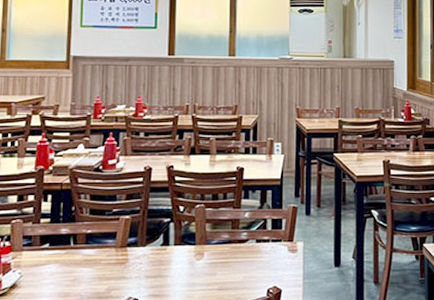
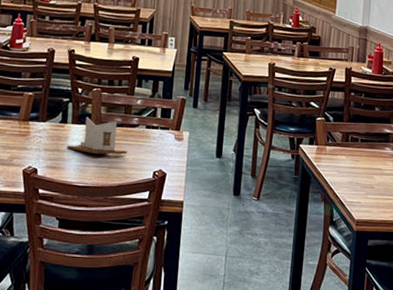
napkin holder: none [170,235,237,276] -> present [67,116,127,155]

